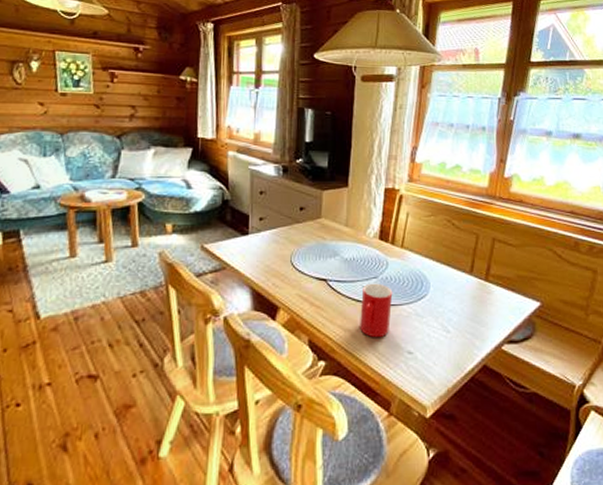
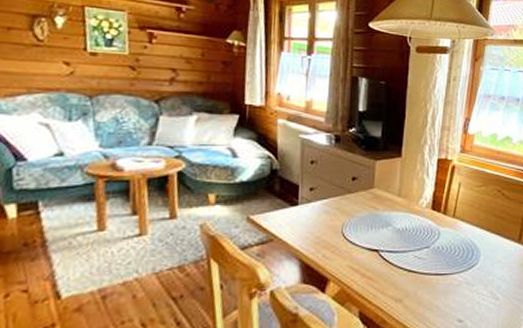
cup: present [360,283,393,338] -> none [411,253,444,308]

